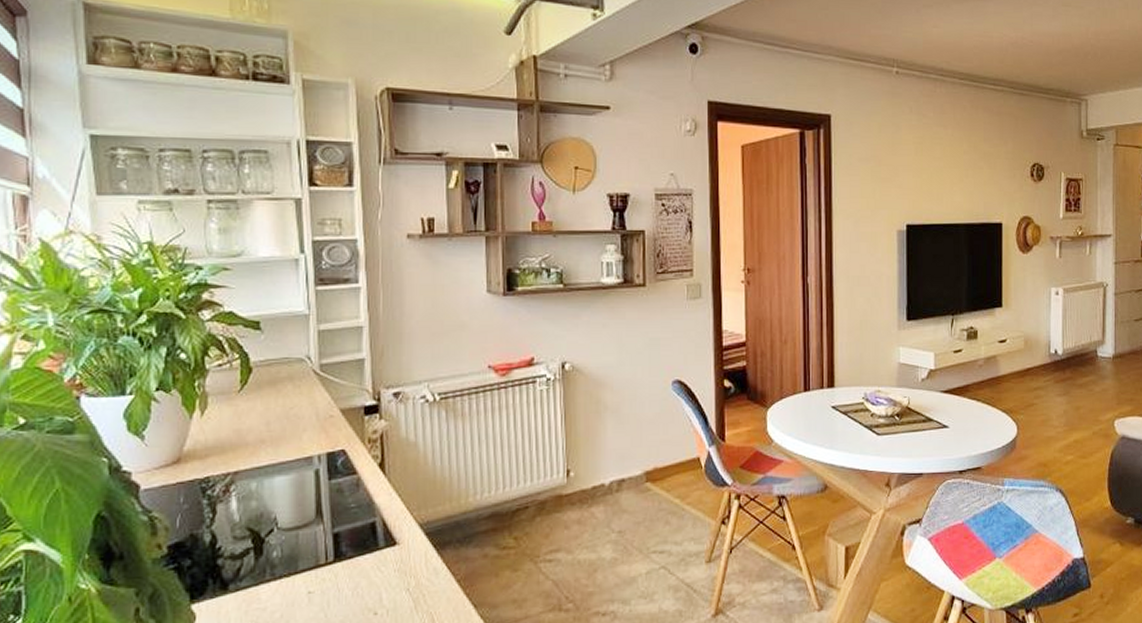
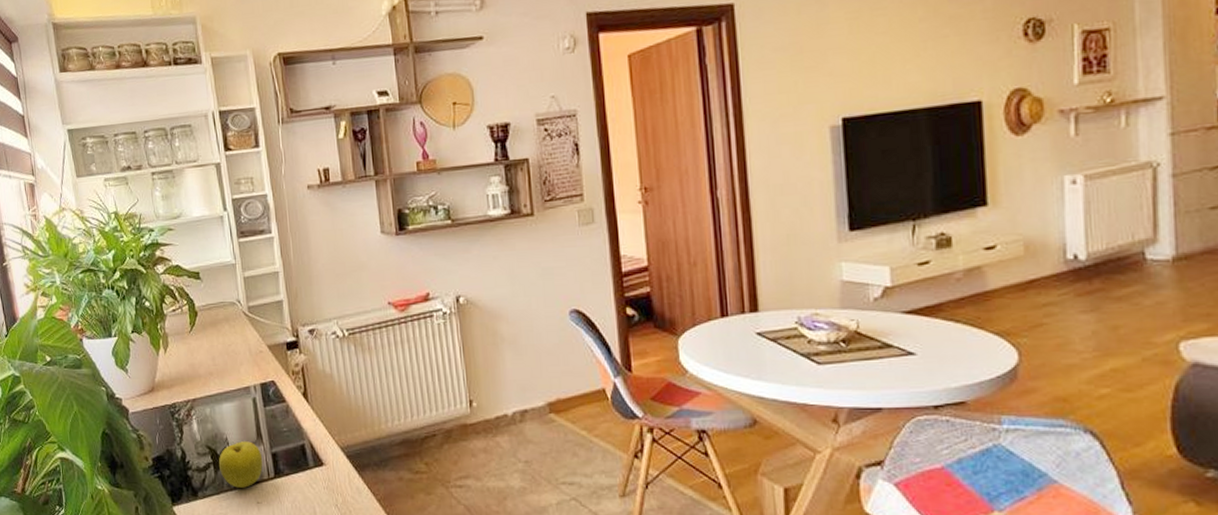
fruit: none [261,520,321,576] -> present [218,441,263,488]

